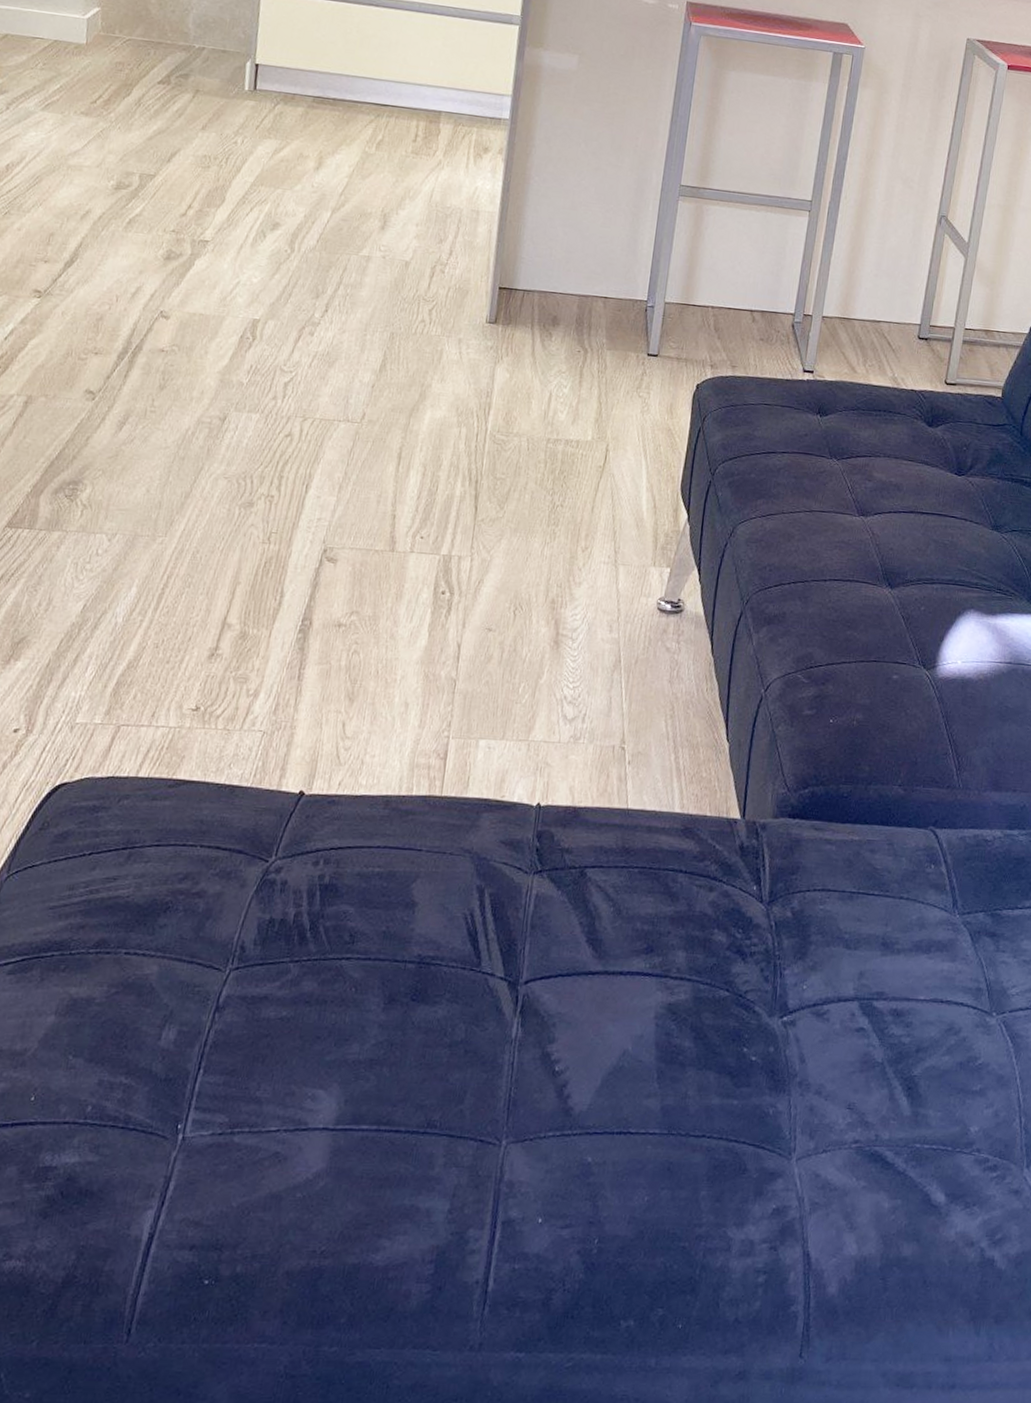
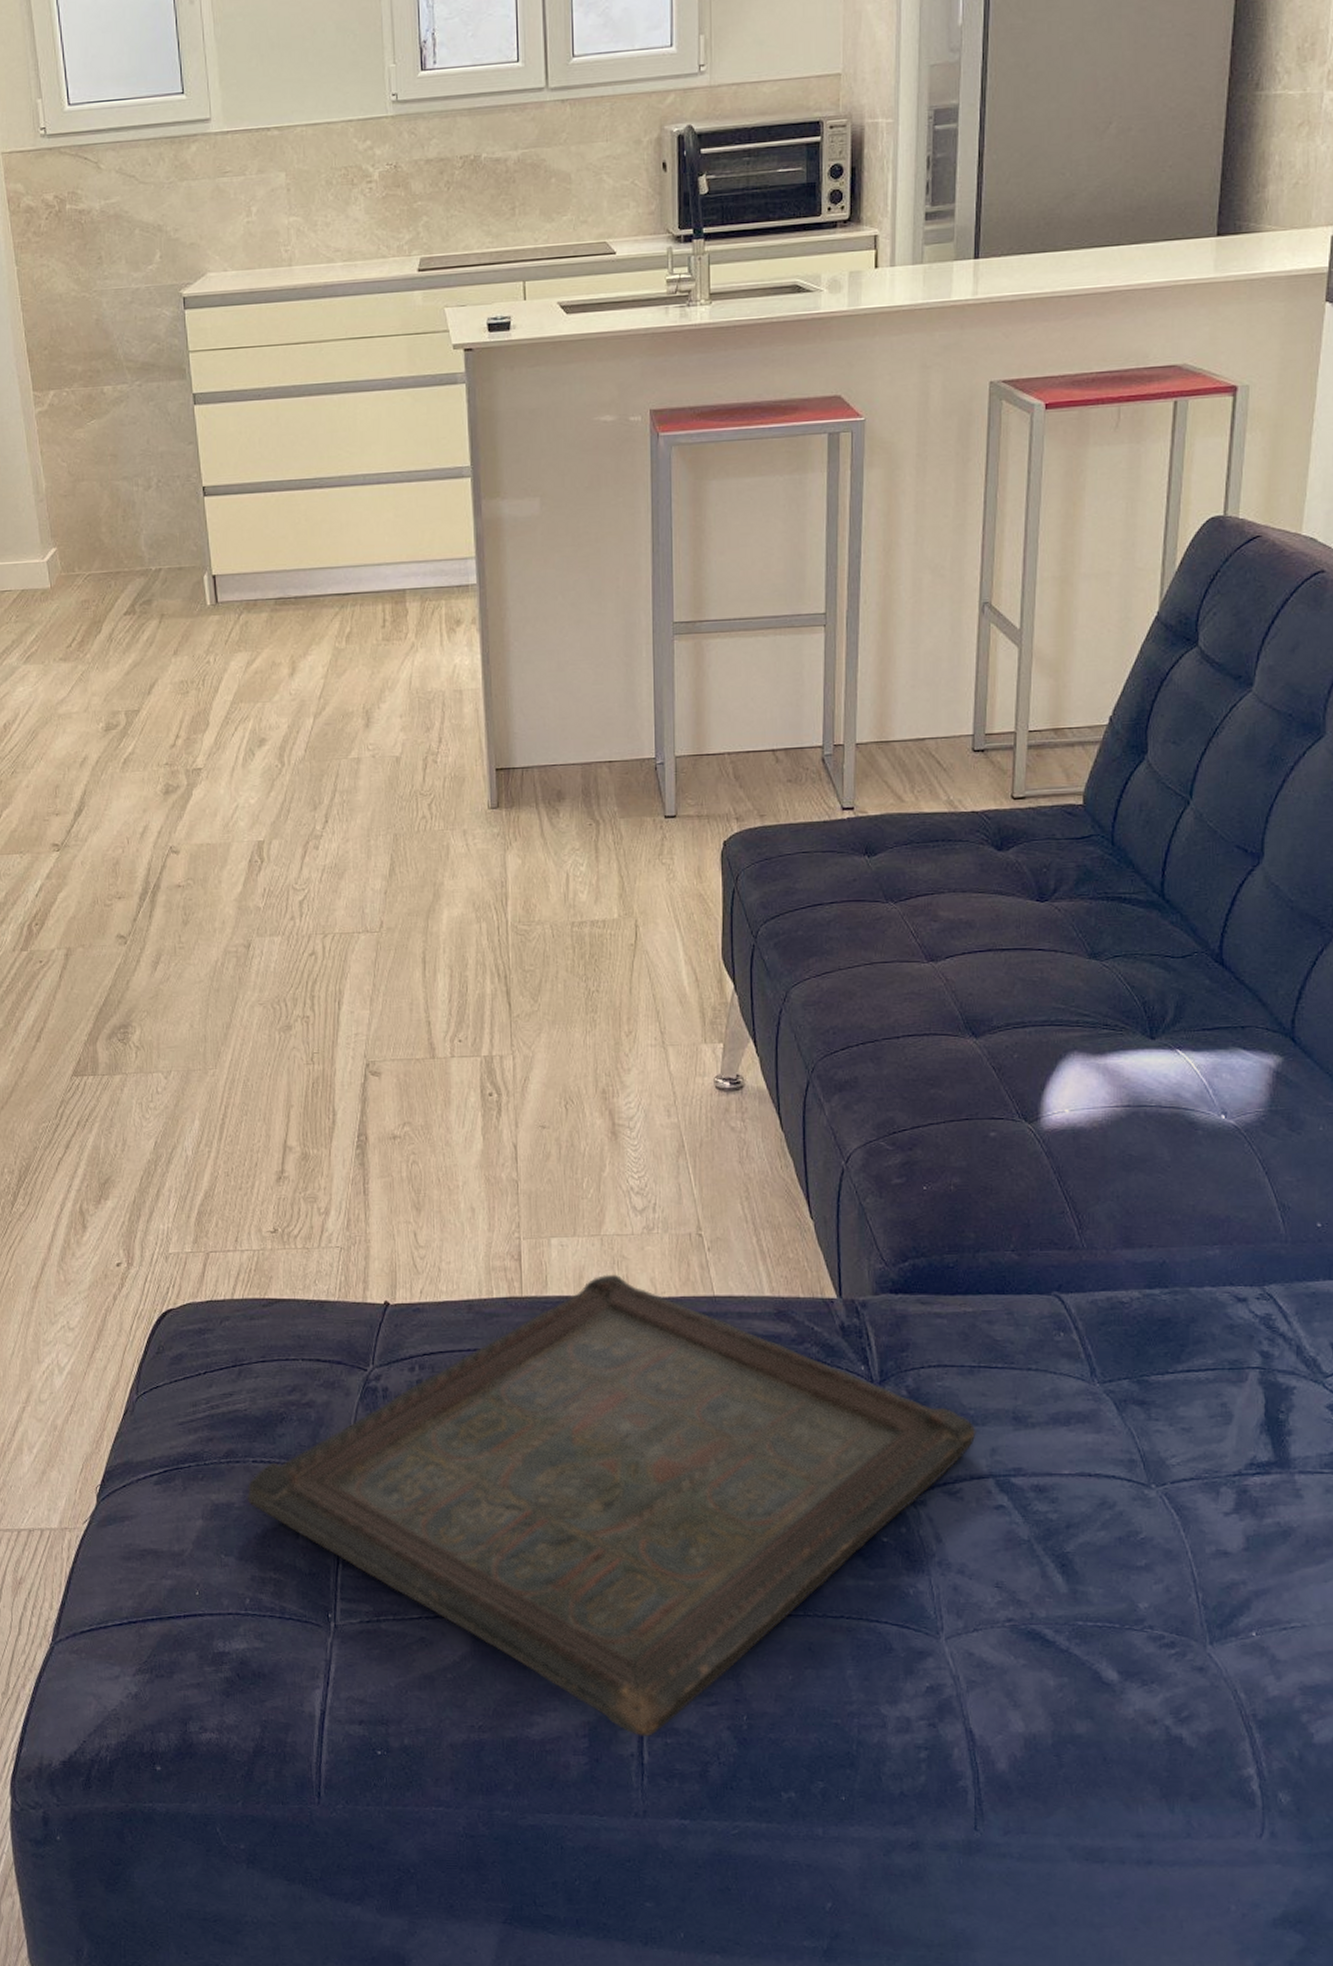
serving tray: none [110,779,849,1261] -> present [247,1274,976,1736]

